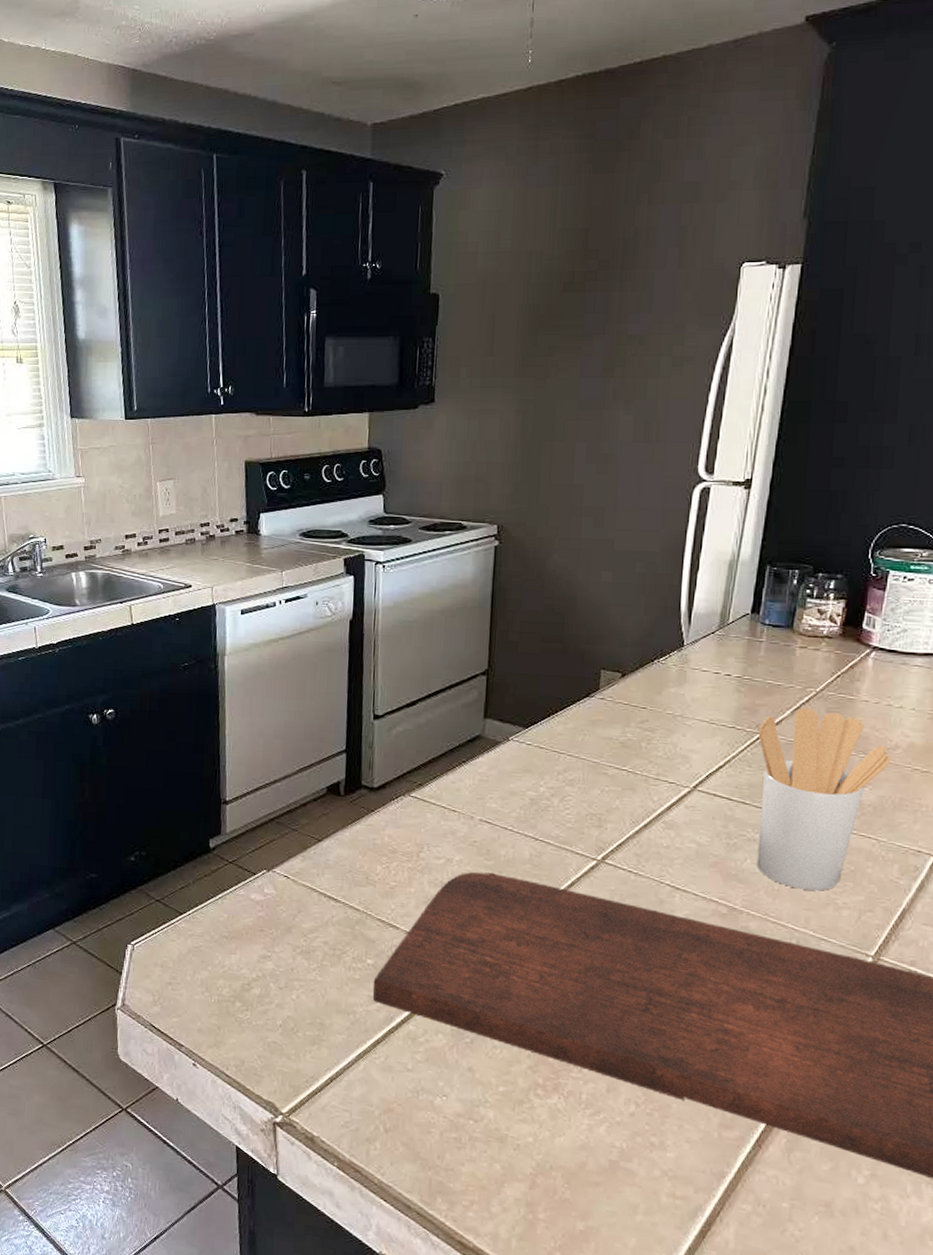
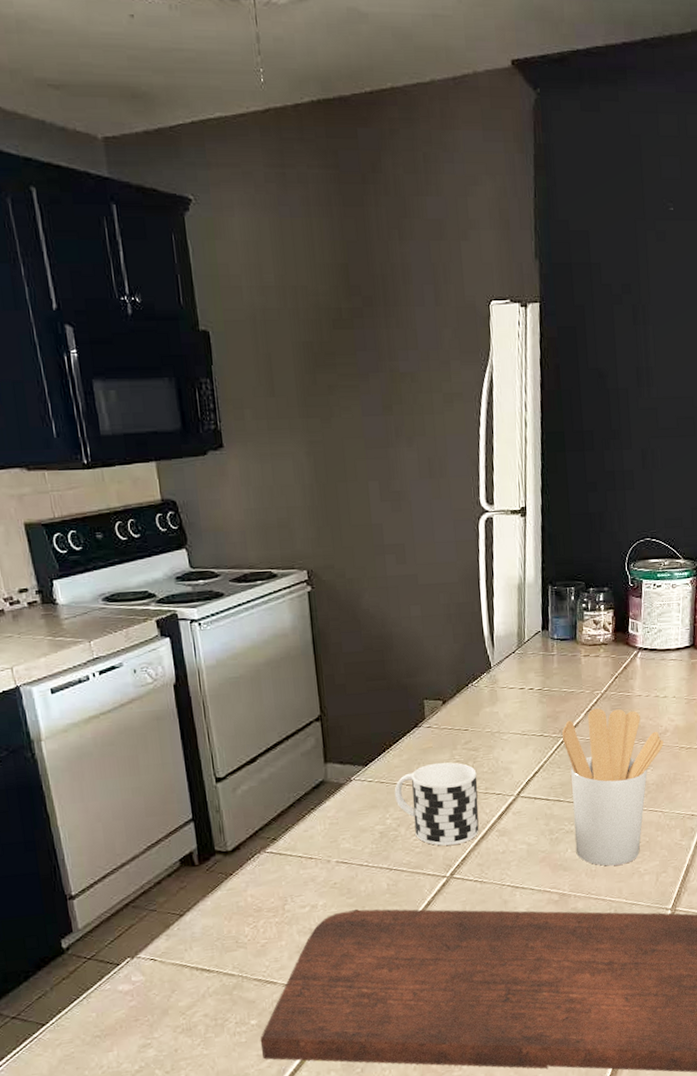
cup: none [552,737,649,828] -> present [394,762,479,846]

